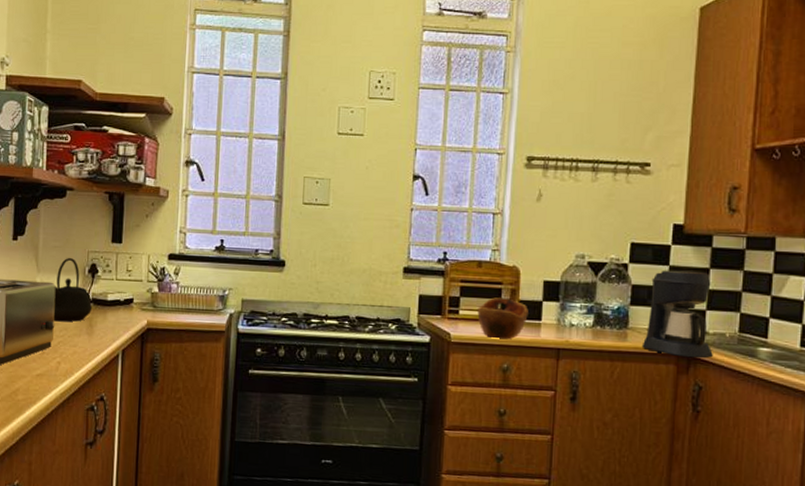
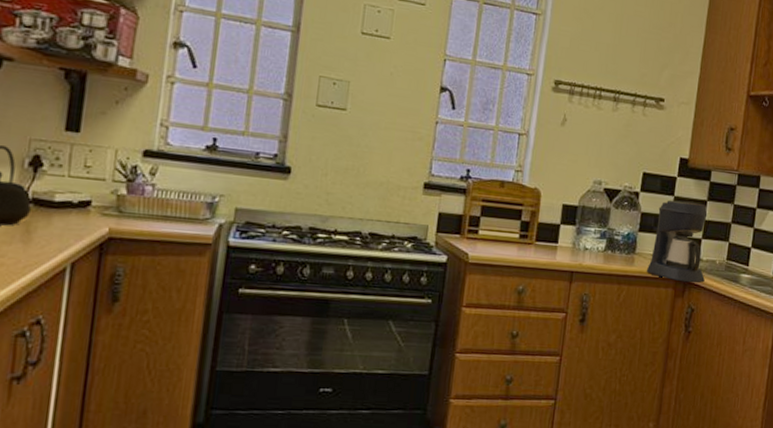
wooden bowl: present [477,297,528,339] -> none [496,218,547,261]

